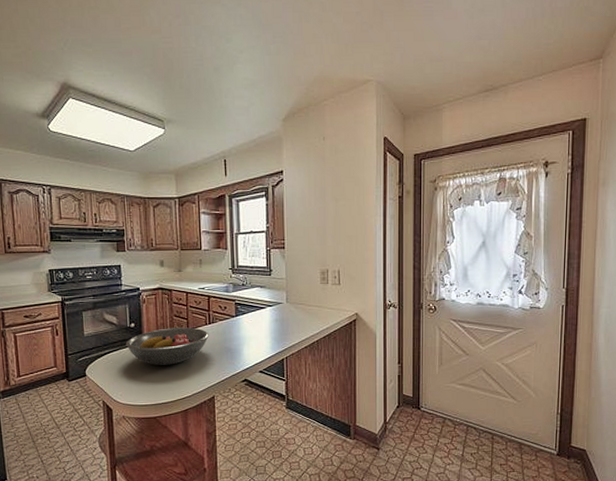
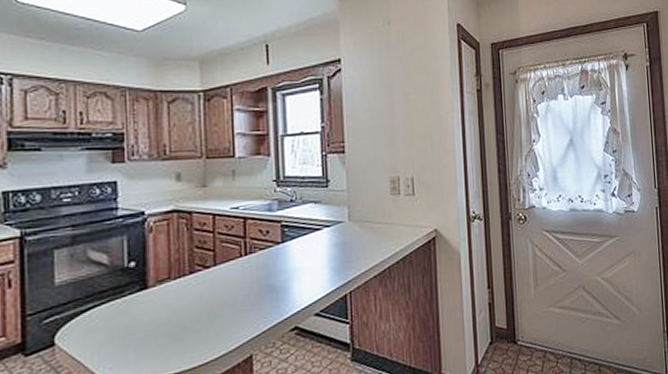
fruit bowl: present [125,327,209,365] -> none [120,261,245,320]

